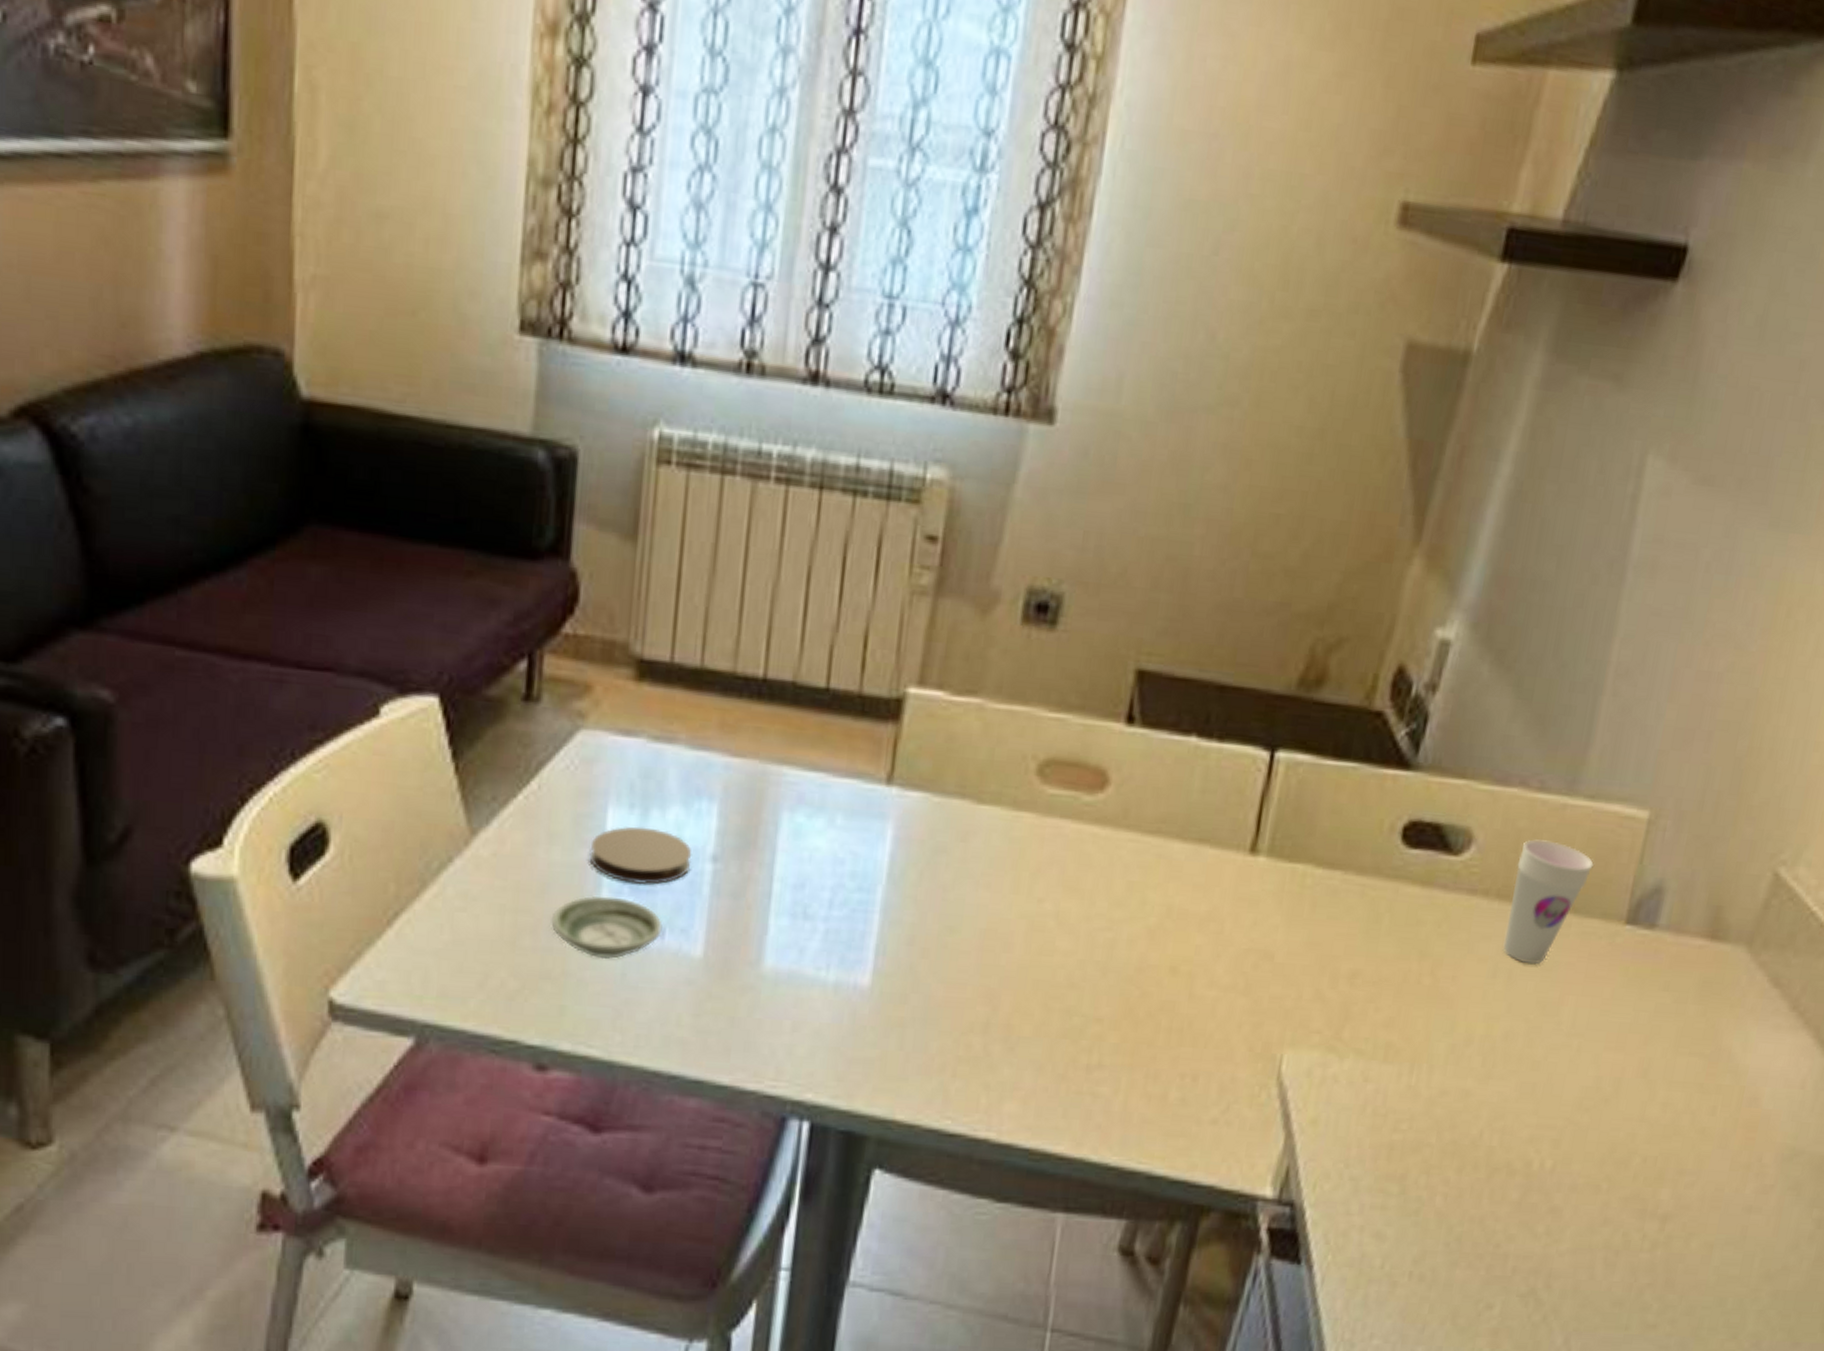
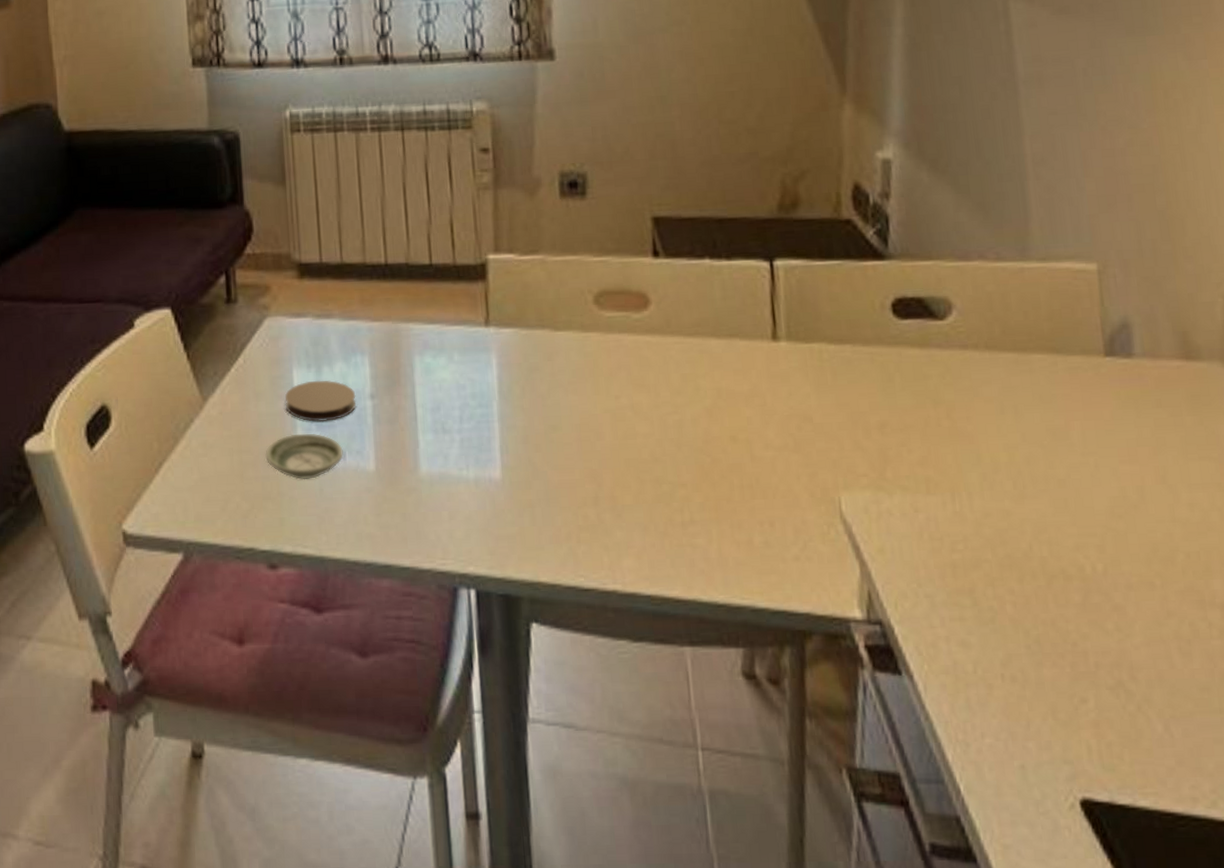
cup: present [1503,839,1594,965] -> none [995,298,1062,400]

